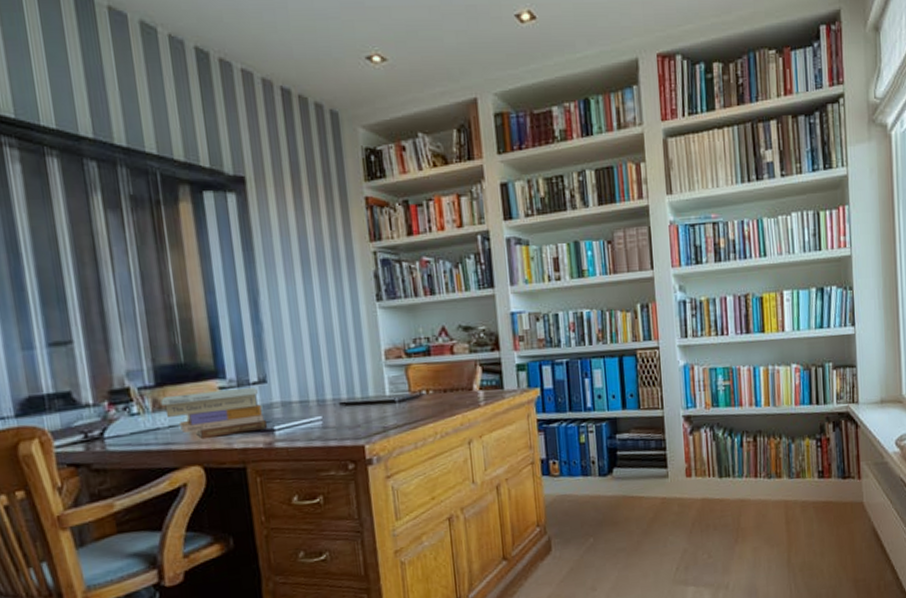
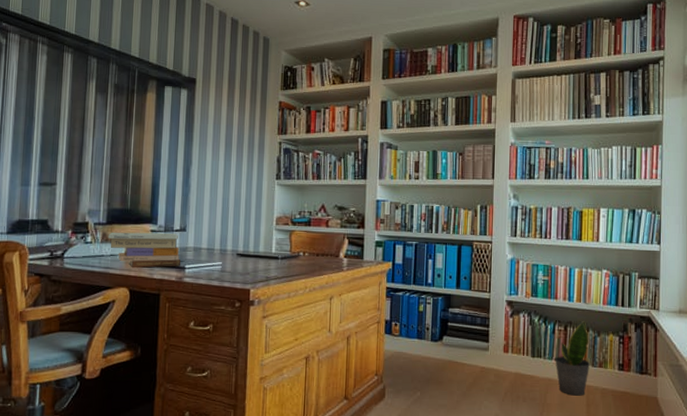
potted plant: none [745,427,787,515] -> present [555,321,591,396]

